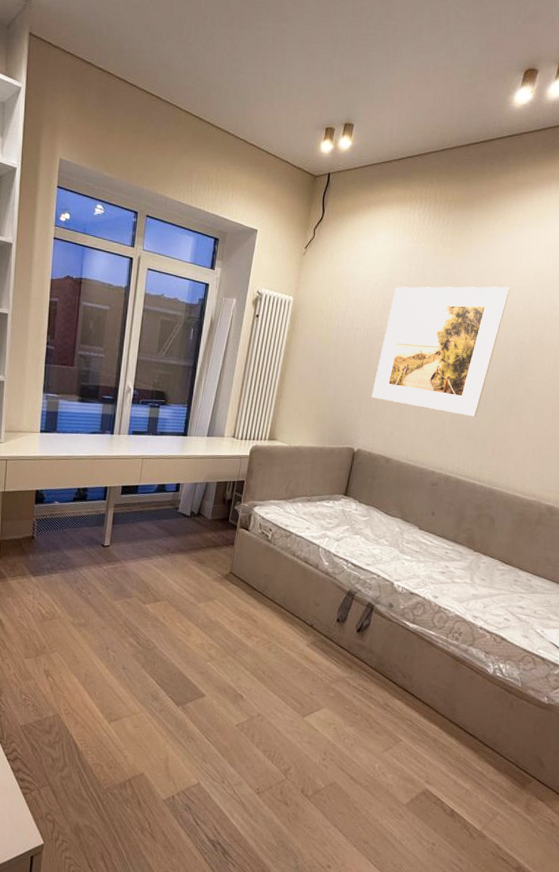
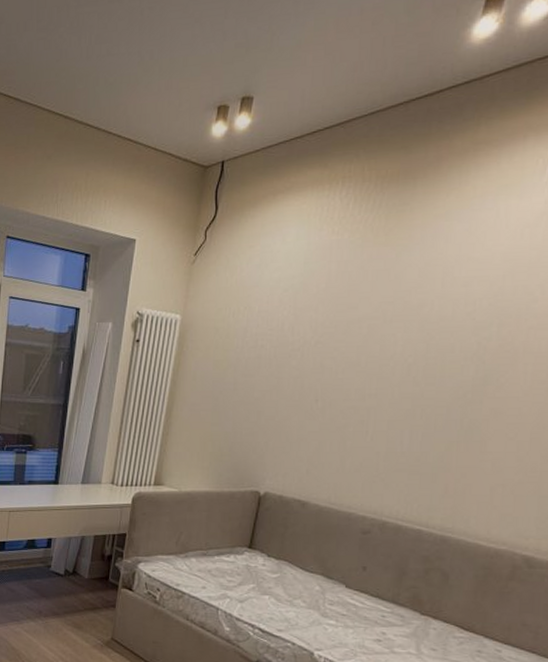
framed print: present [371,286,510,418] -> none [280,278,469,447]

